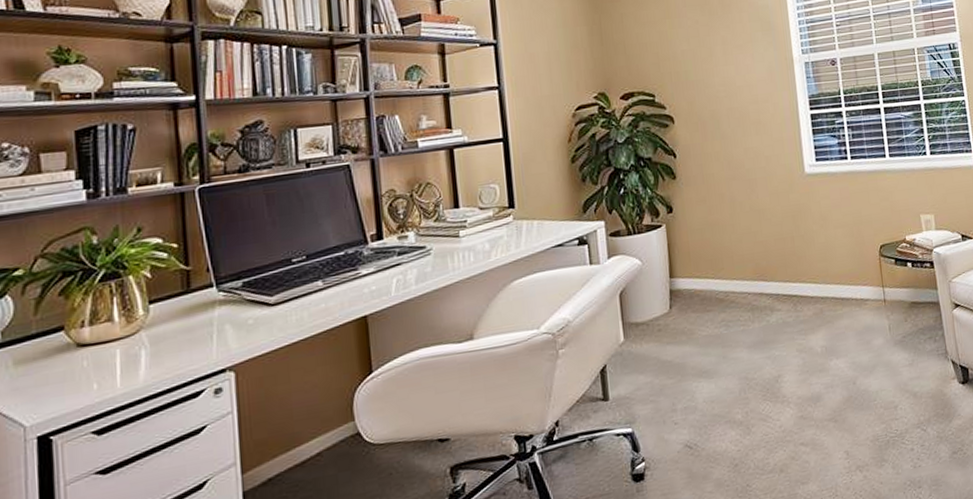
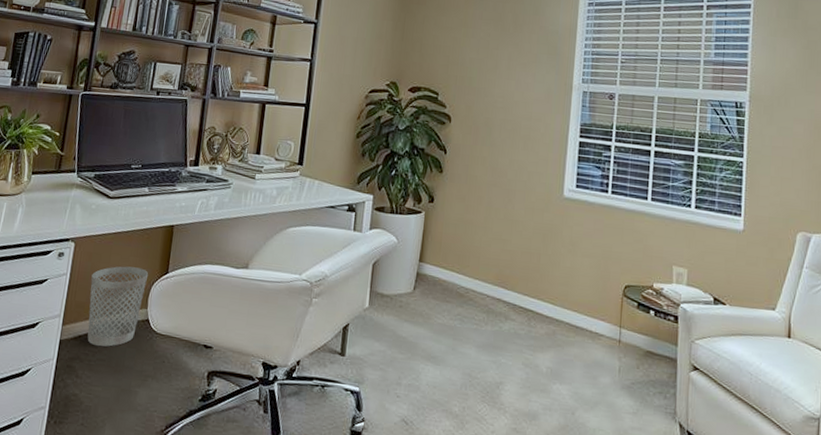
wastebasket: none [269,376,347,484] -> present [87,266,149,347]

